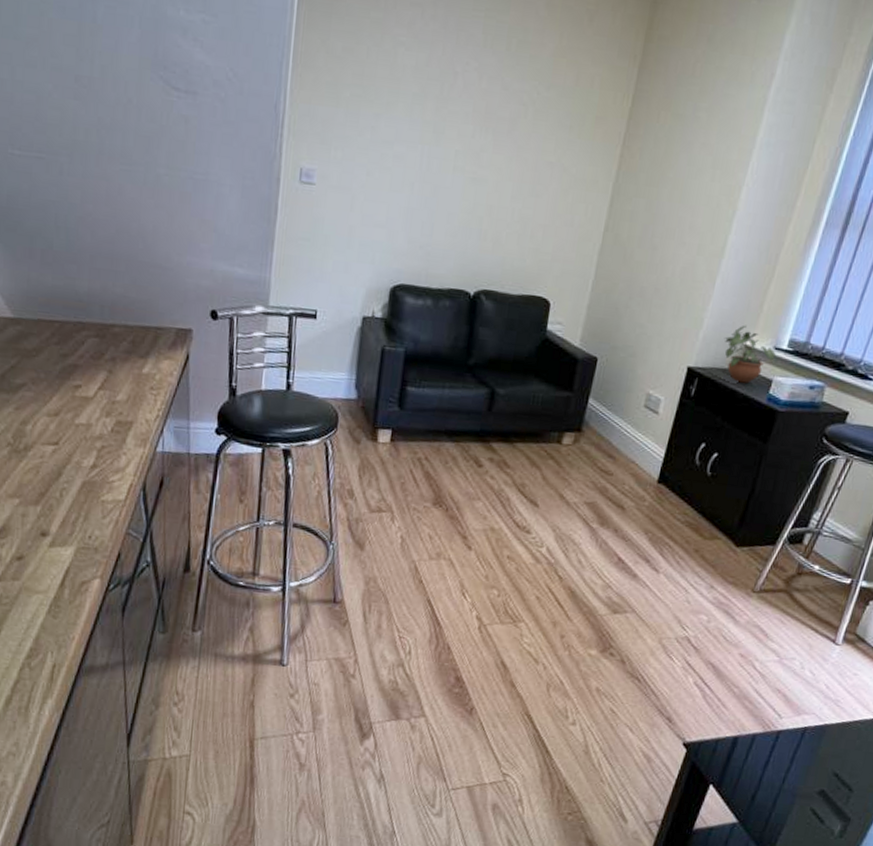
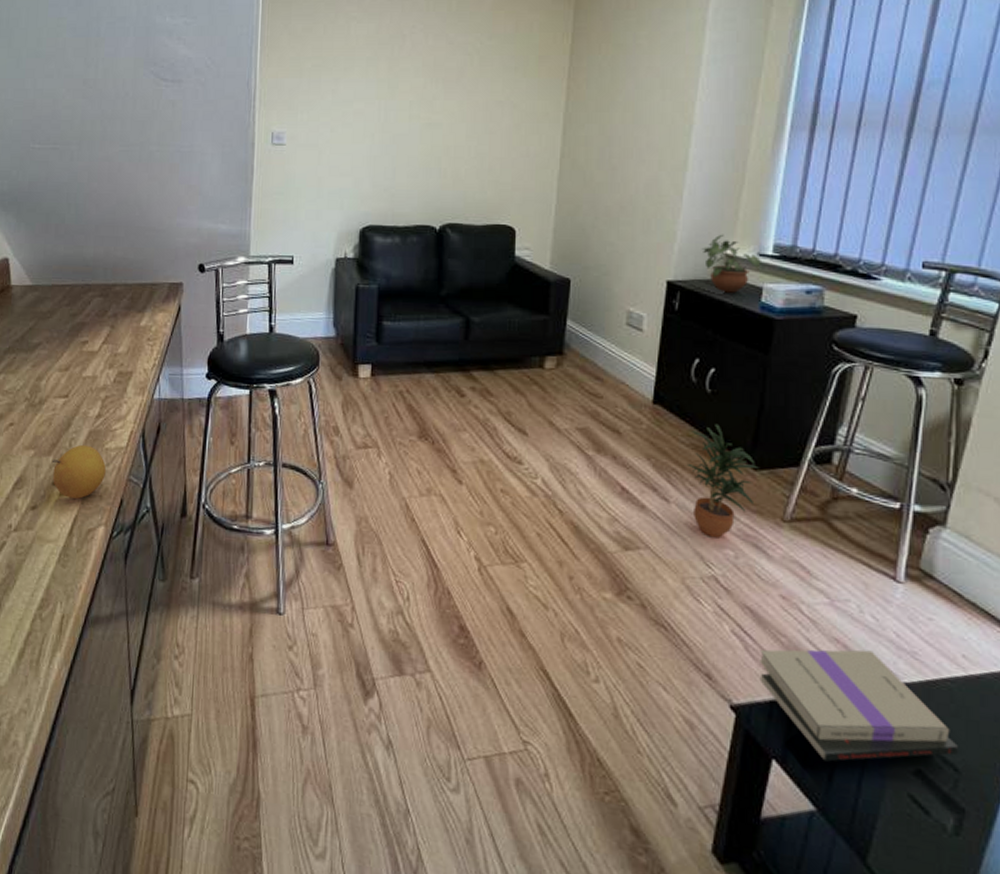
fruit: none [41,495,102,551] -> present [53,444,106,499]
potted plant: none [678,504,742,605] -> present [686,423,760,538]
books: none [710,698,857,786] -> present [759,649,959,762]

